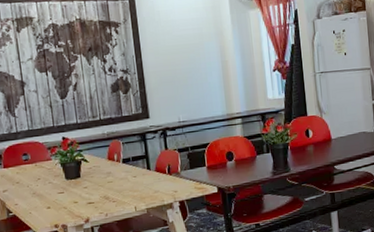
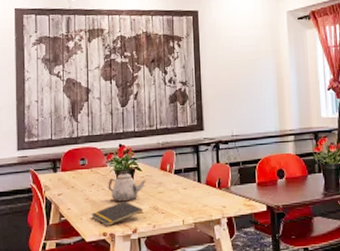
notepad: none [40,192,94,218] -> present [91,200,143,226]
teapot: none [54,163,94,194] -> present [108,171,146,202]

